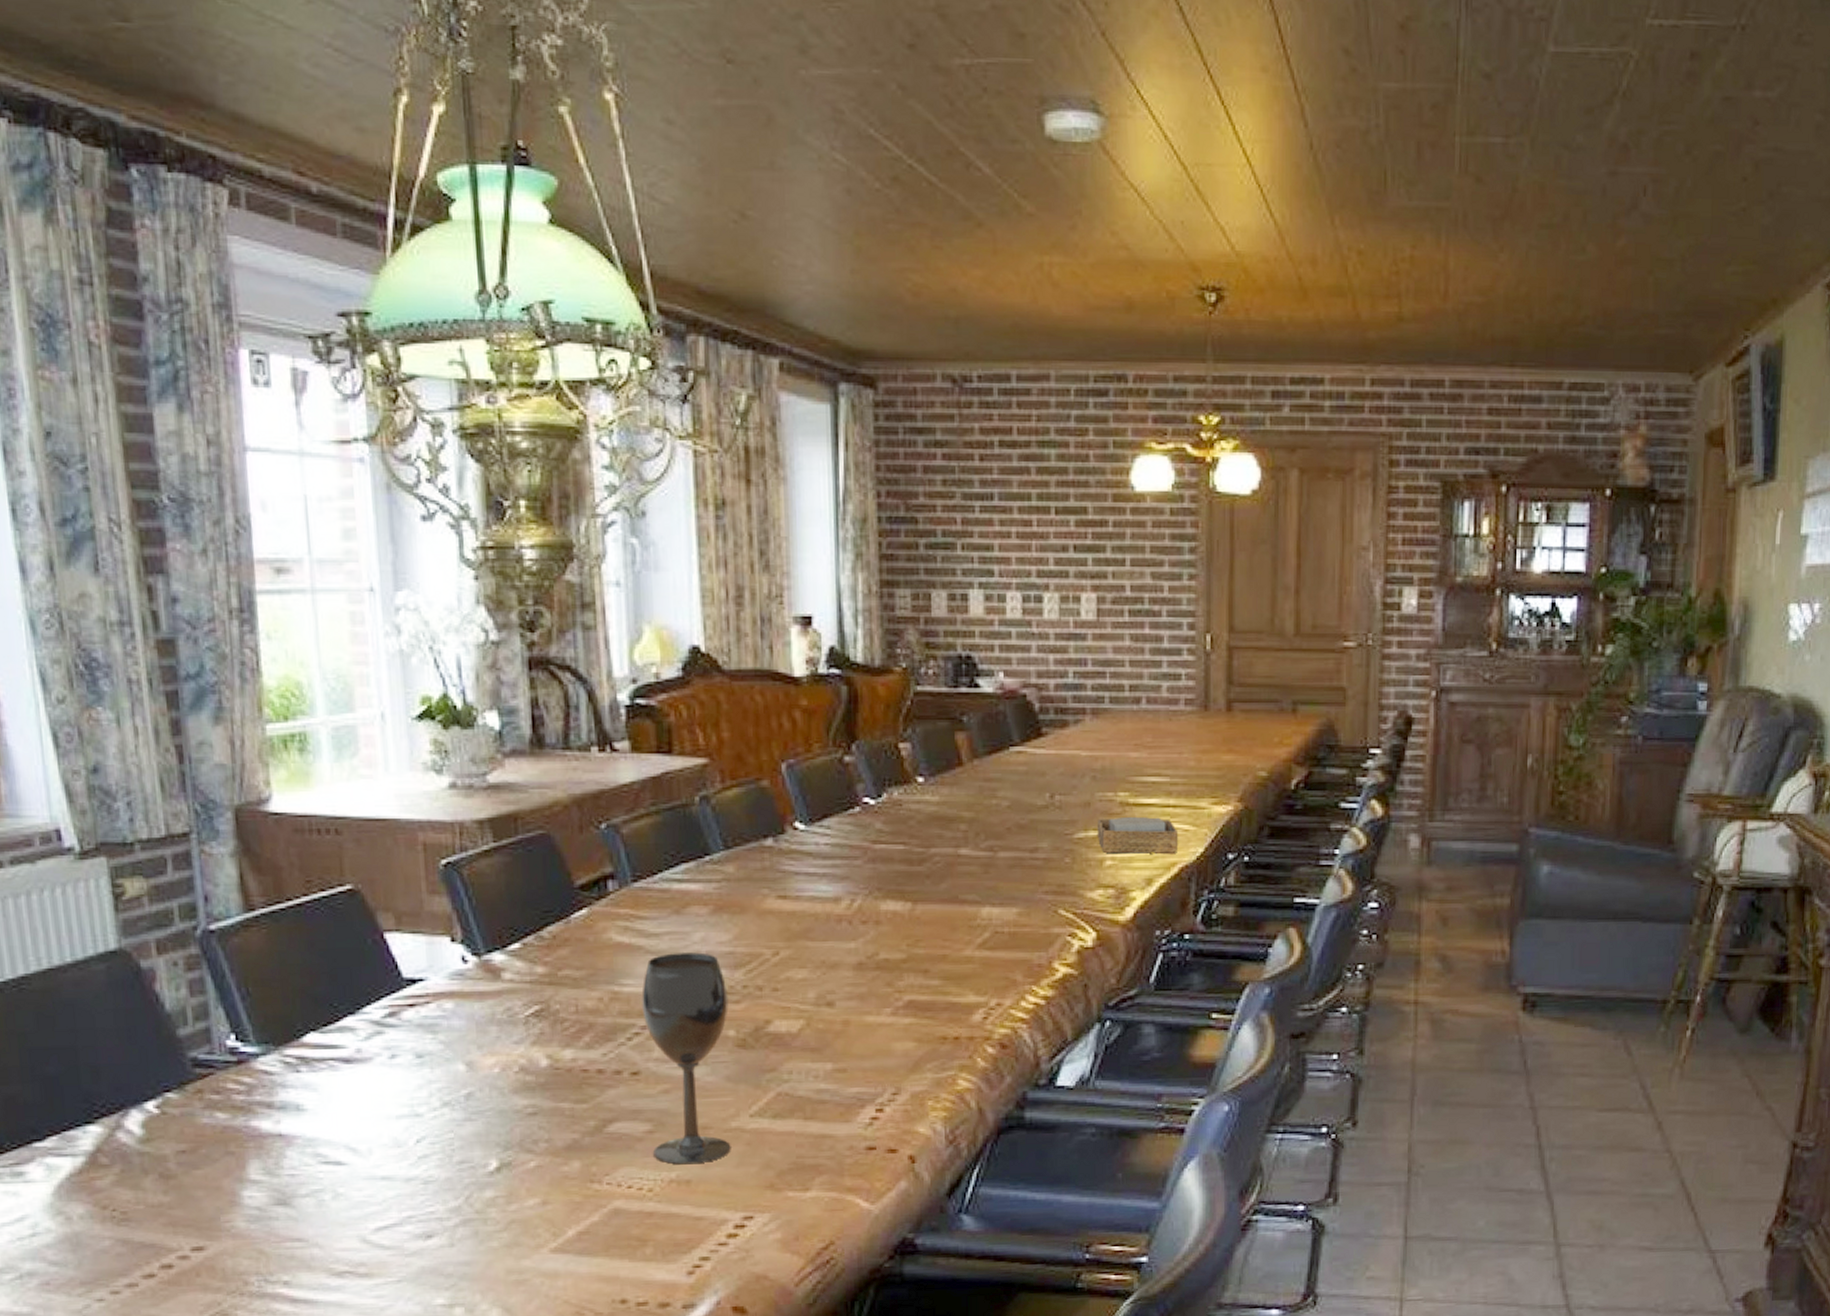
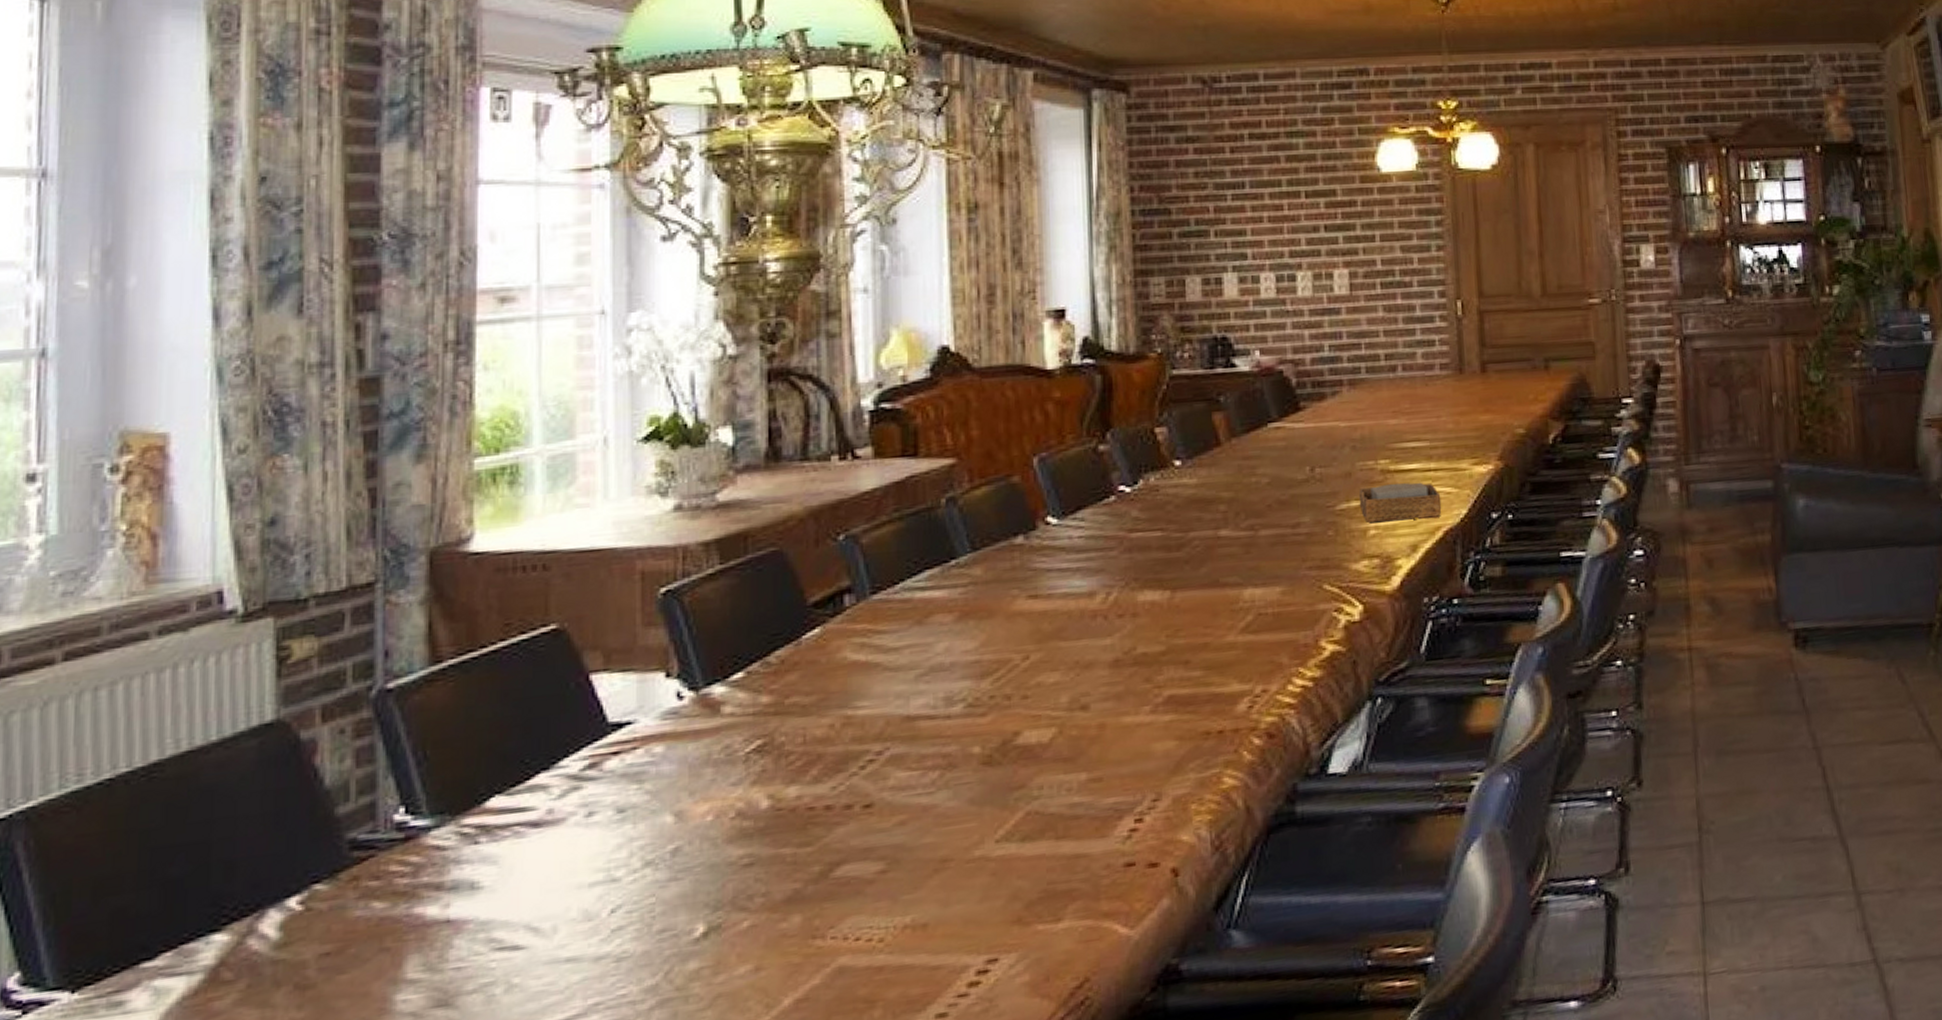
wine glass: present [641,952,731,1165] -> none [878,664,974,907]

